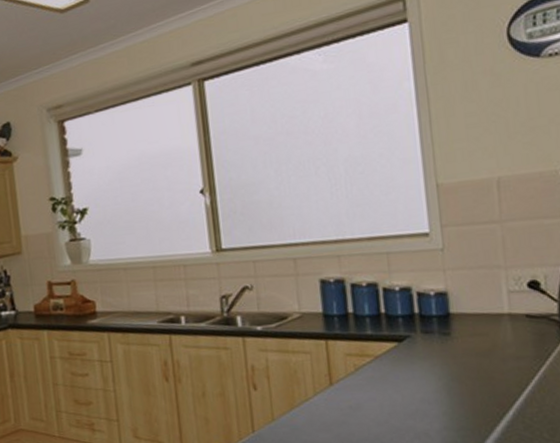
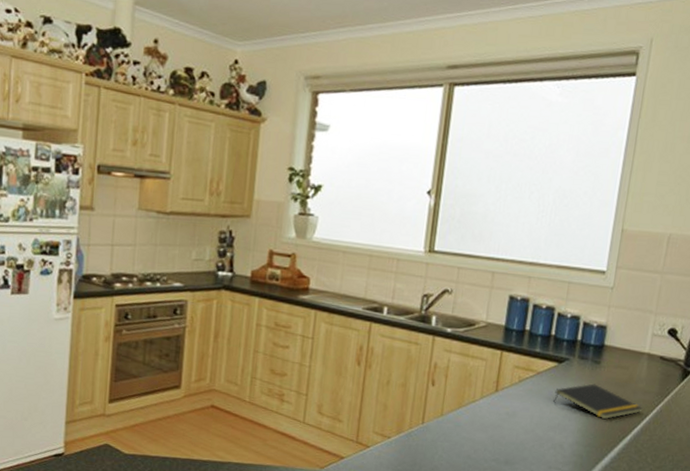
notepad: none [402,358,520,397] -> present [553,384,643,420]

